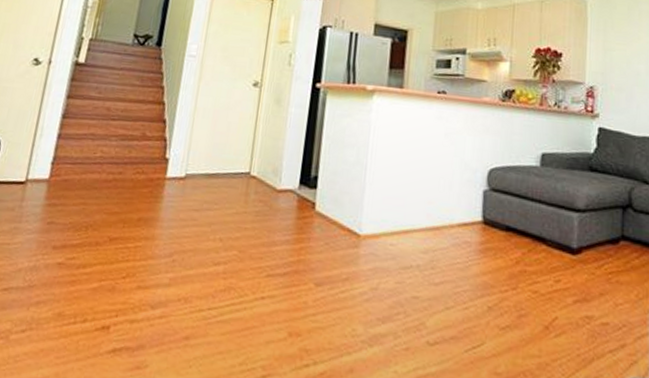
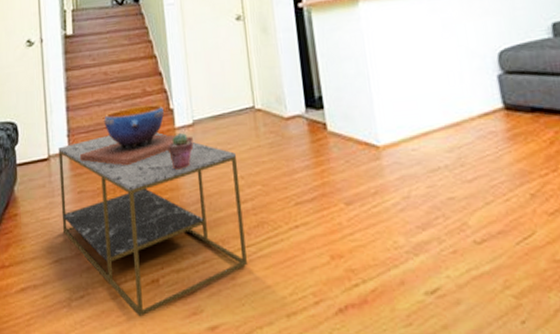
coffee table: none [21,171,220,362] -> present [58,132,247,317]
decorative bowl: none [59,148,181,206] -> present [80,104,193,166]
potted succulent: none [152,183,181,220] -> present [167,132,194,170]

